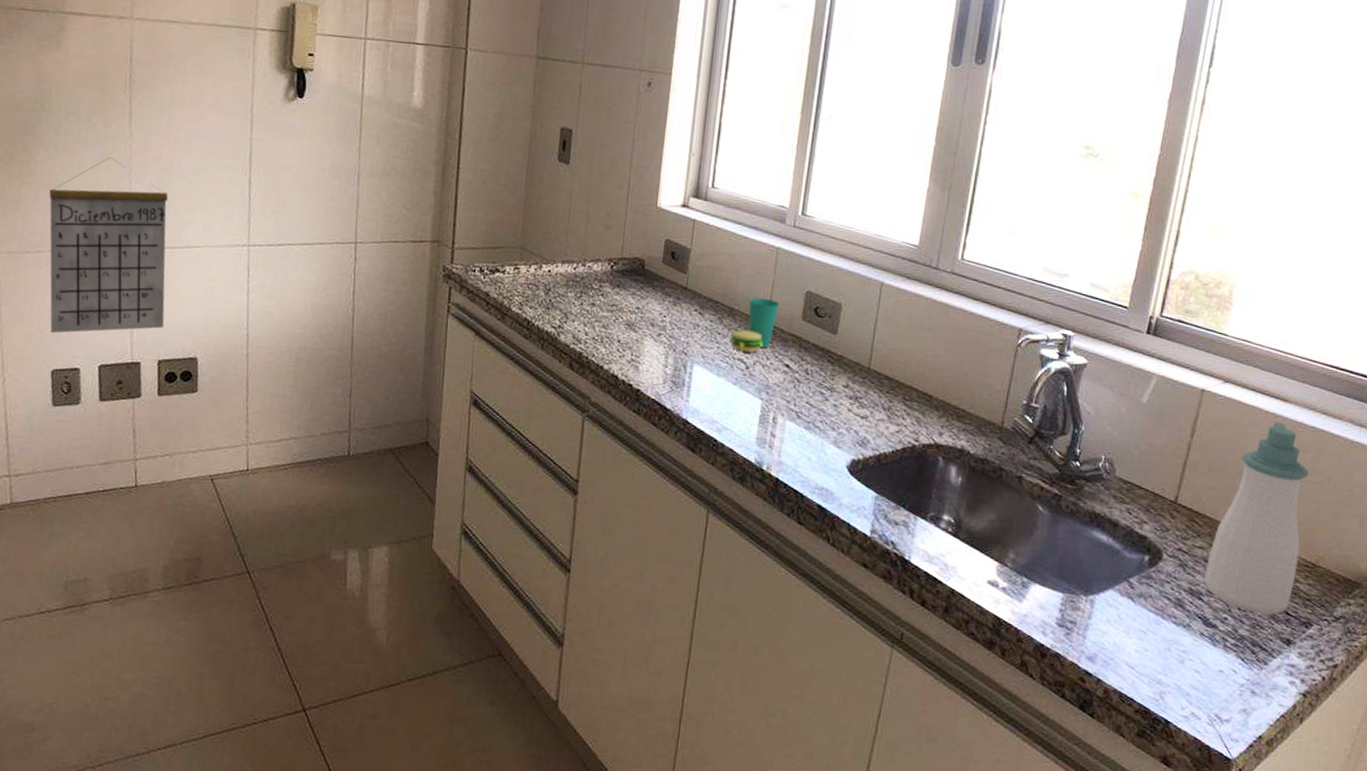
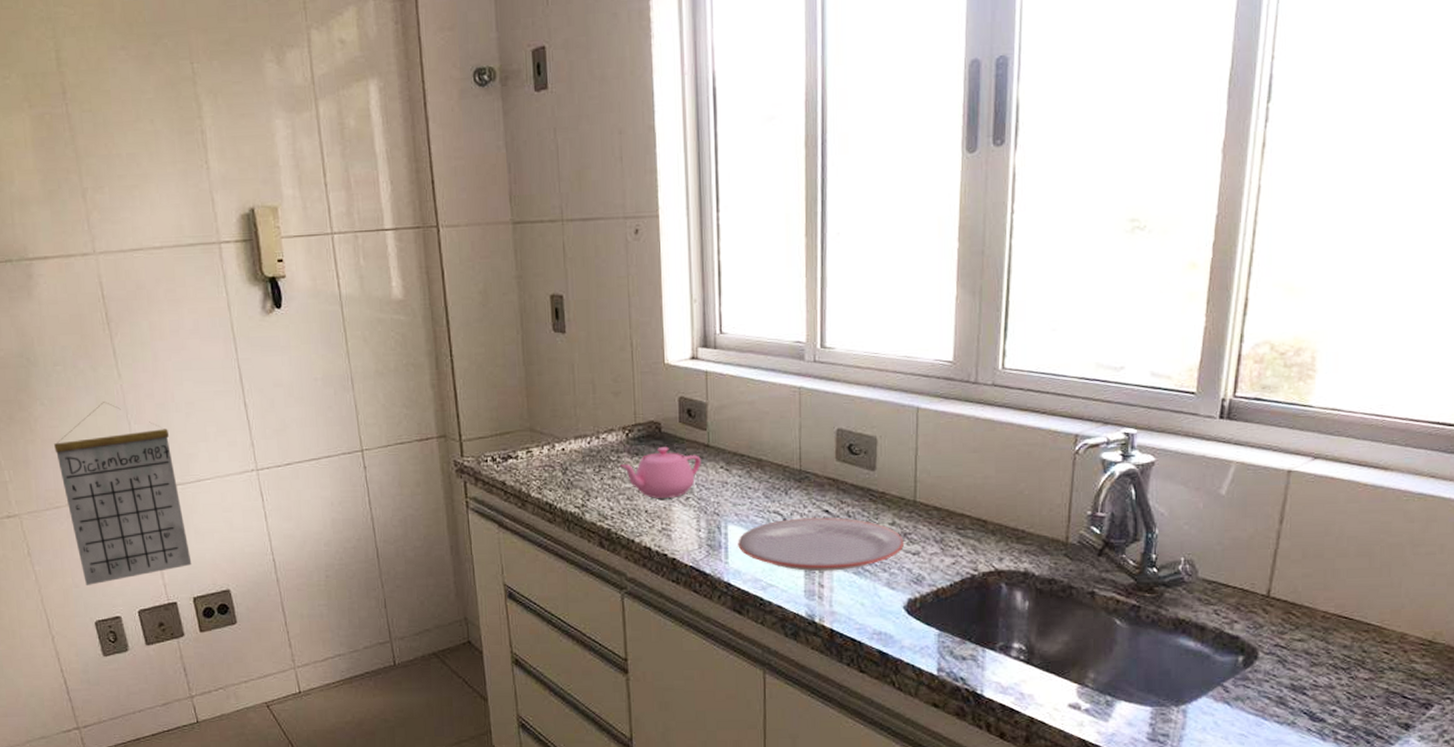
teapot: none [601,283,678,332] -> present [620,447,701,498]
plate: none [700,368,855,424] -> present [738,517,904,572]
cup: present [730,298,780,353] -> none [762,443,810,503]
soap bottle: present [1204,421,1309,615] -> none [1307,493,1418,701]

